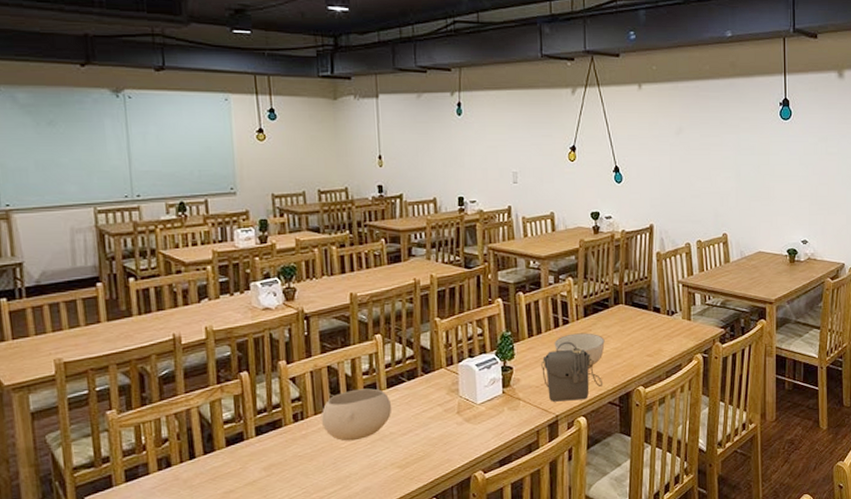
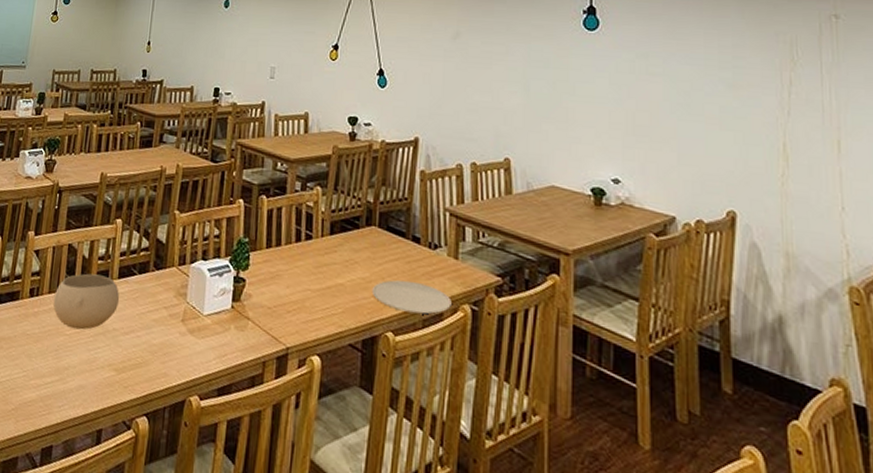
handbag: present [540,341,602,402] -> none [275,259,344,335]
bowl: present [554,333,605,368] -> none [293,251,351,297]
plate: none [623,343,687,369] -> present [371,280,452,315]

